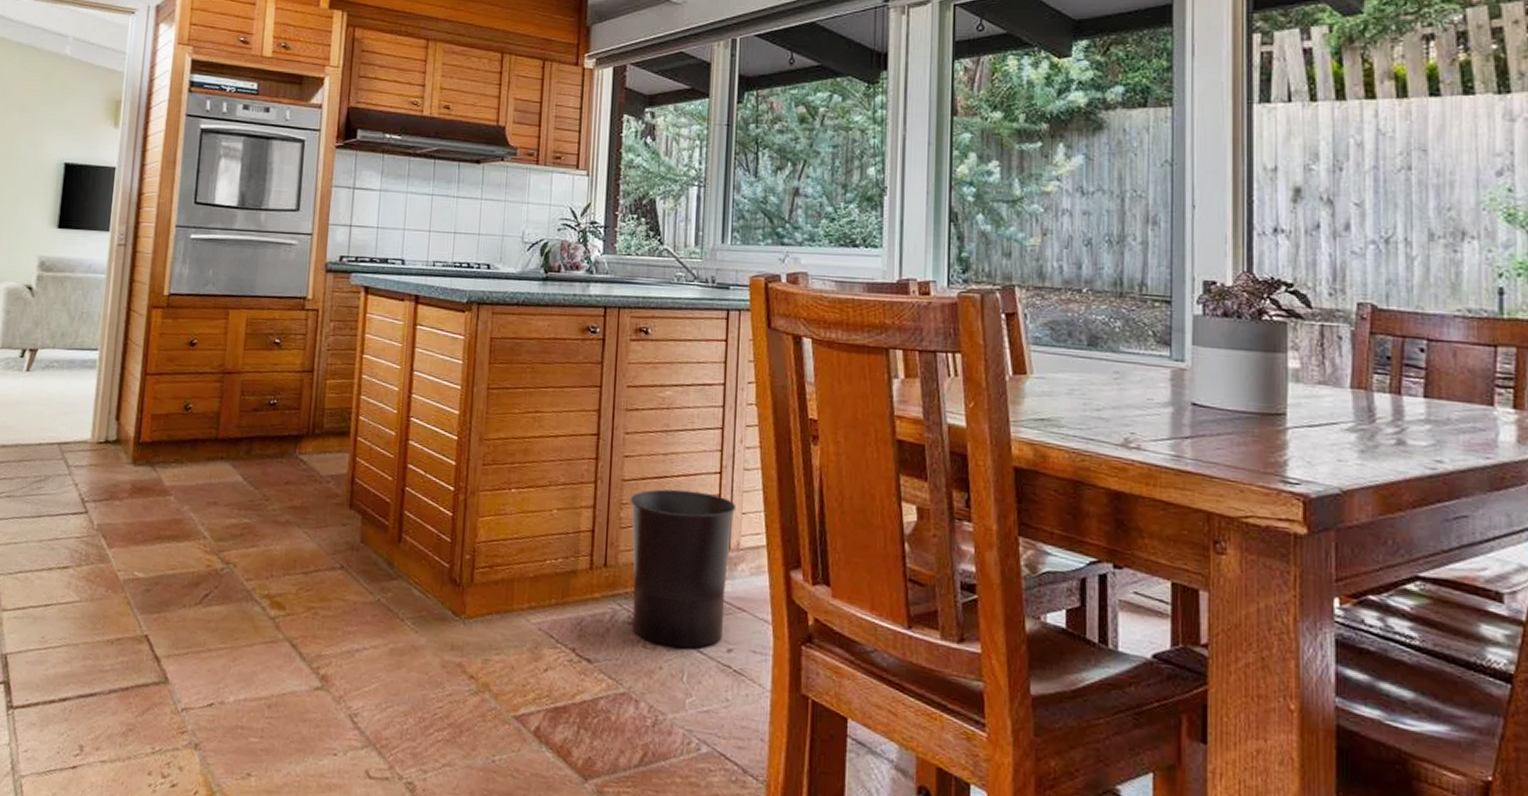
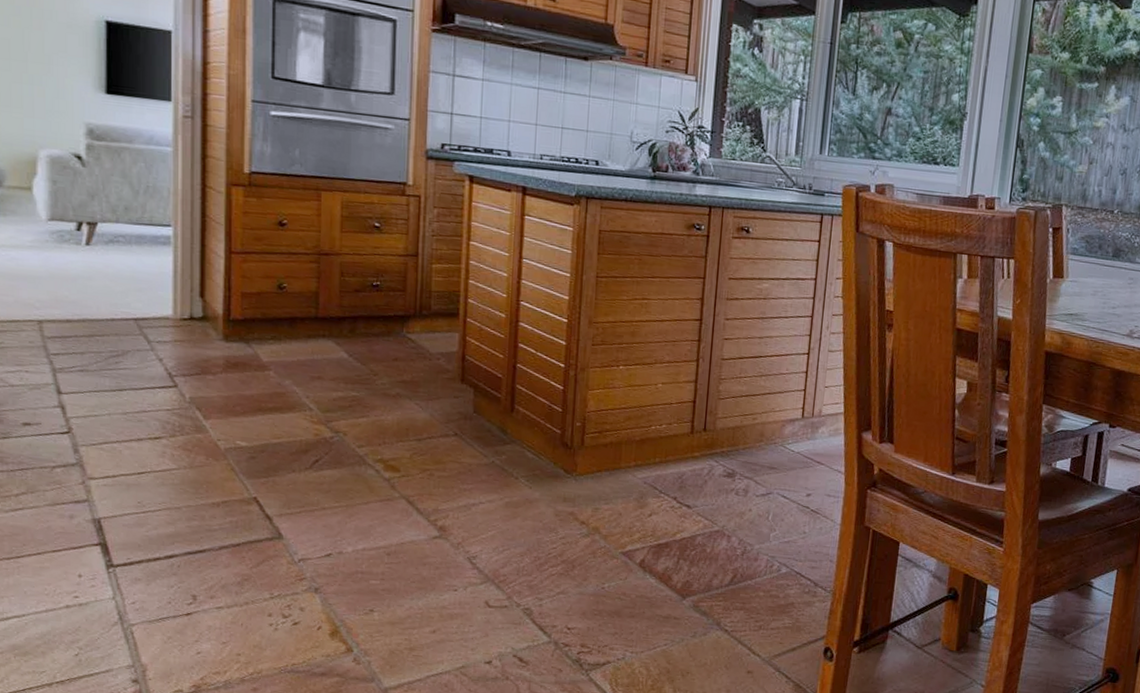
waste bin: present [630,489,737,649] -> none [726,367,821,495]

